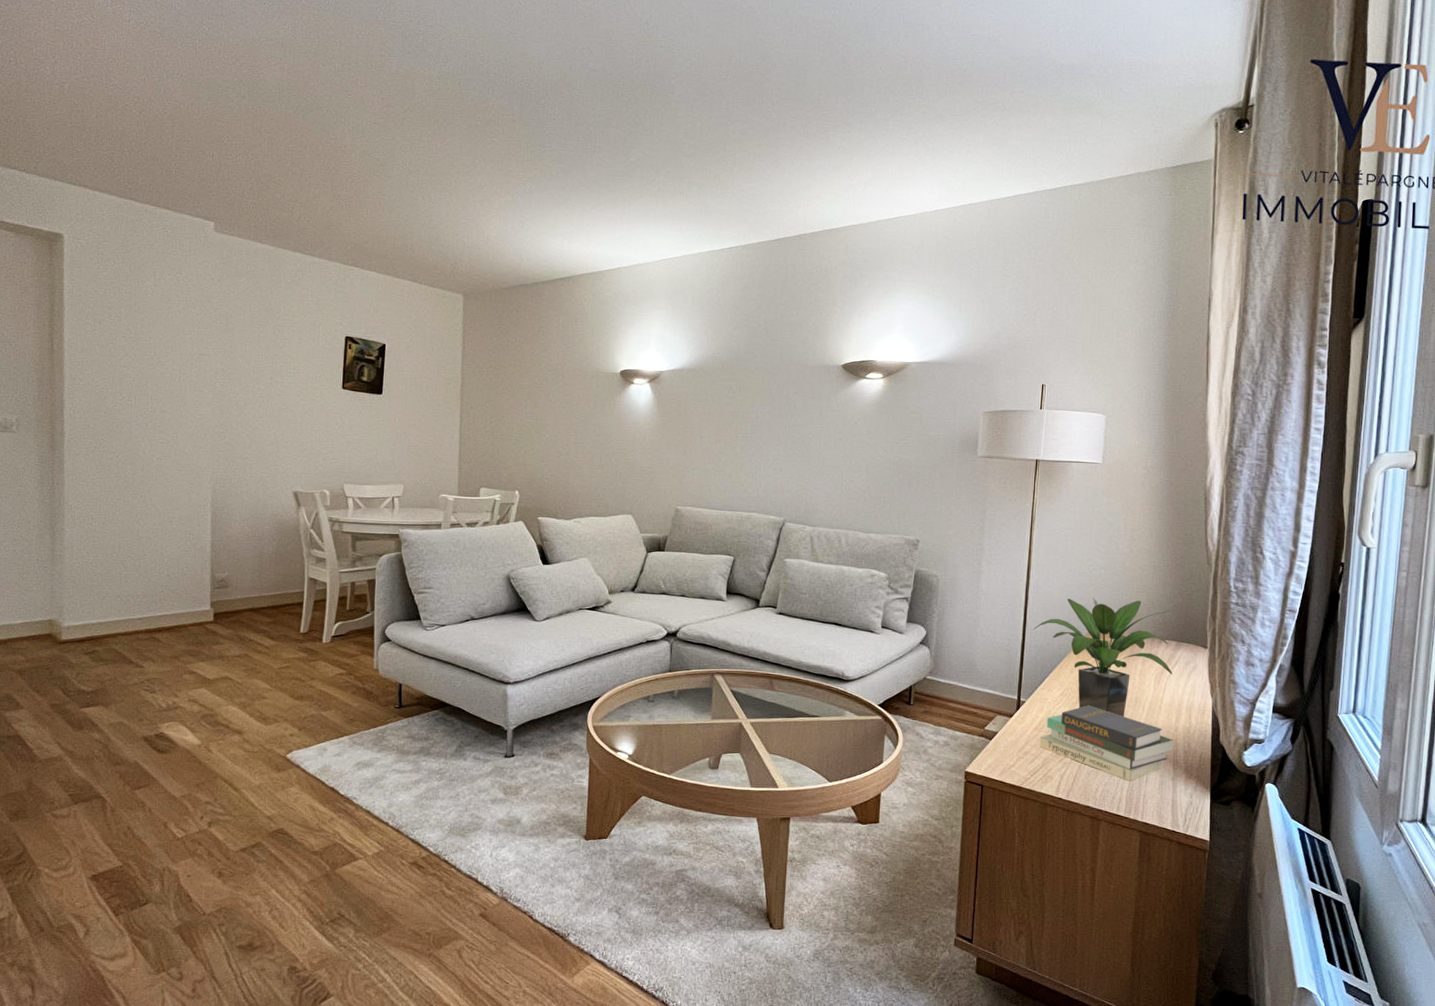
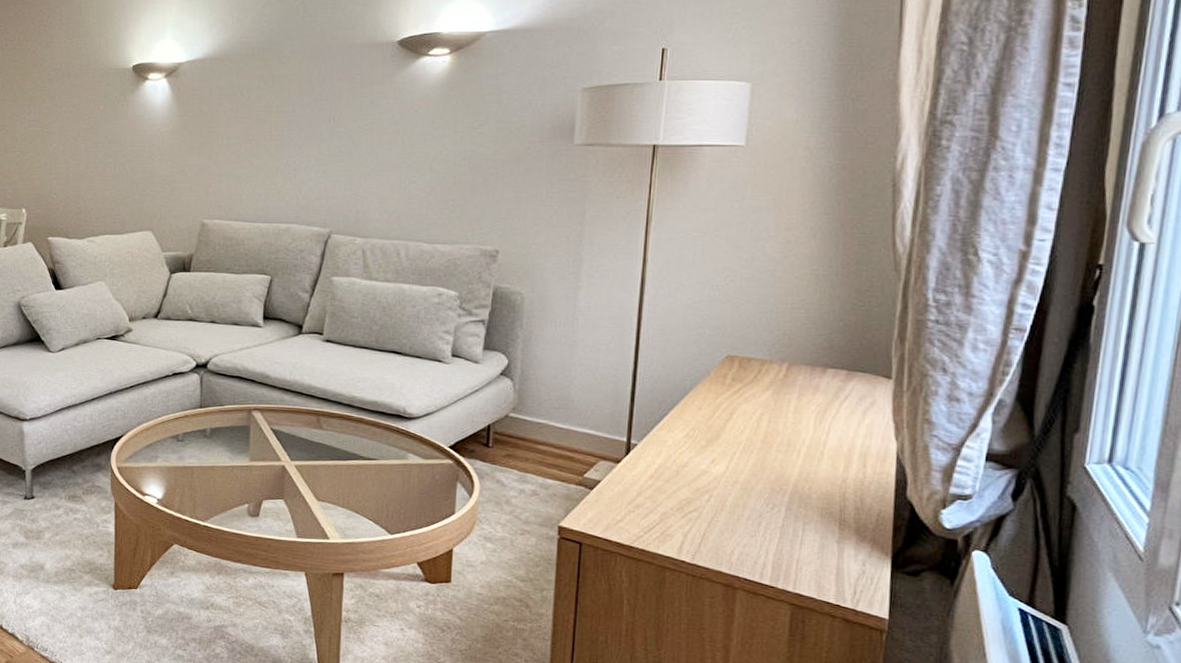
potted plant: present [1033,597,1173,717] -> none [648,315,841,464]
books: present [1039,705,1174,782] -> none [656,449,841,543]

